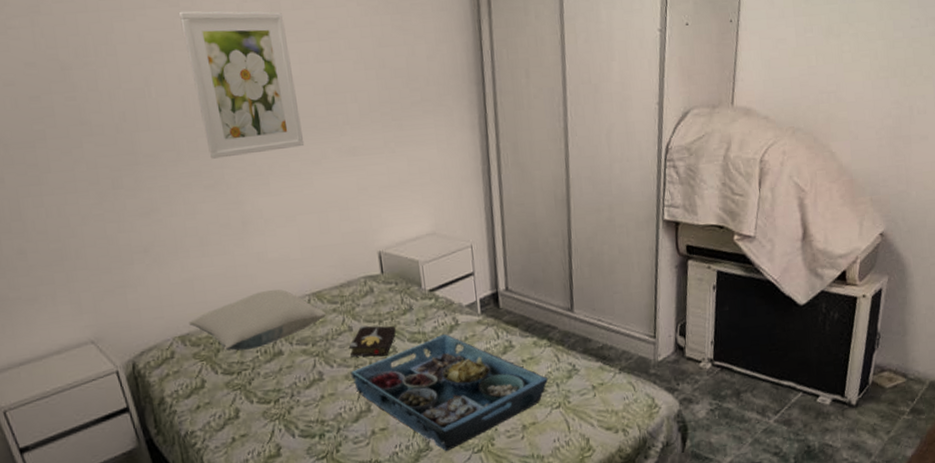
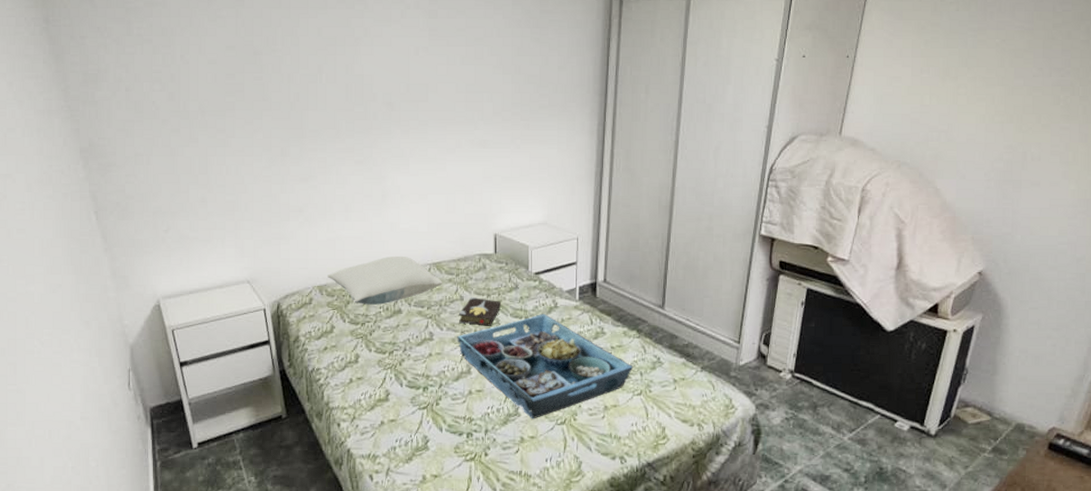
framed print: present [178,11,305,159] -> none [352,13,443,139]

